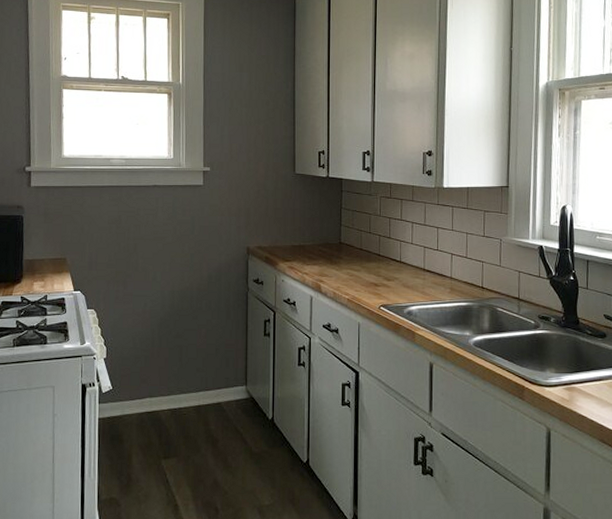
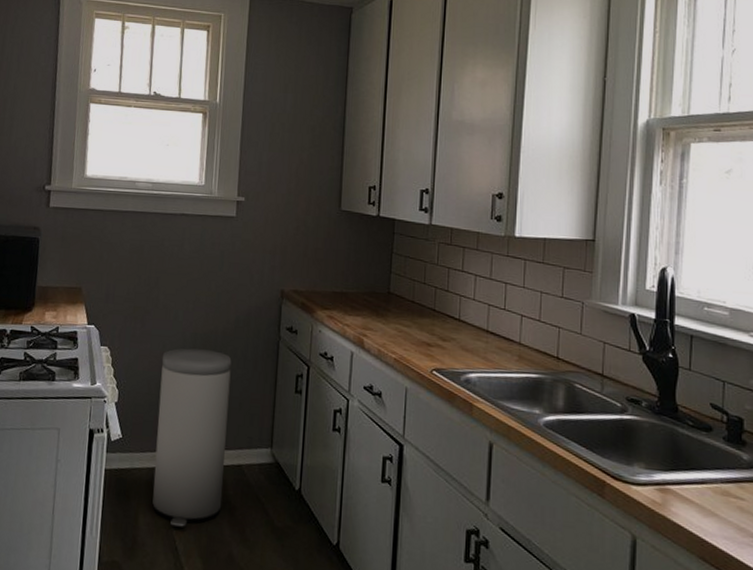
pedal bin: none [143,305,207,463] -> present [152,348,232,528]

